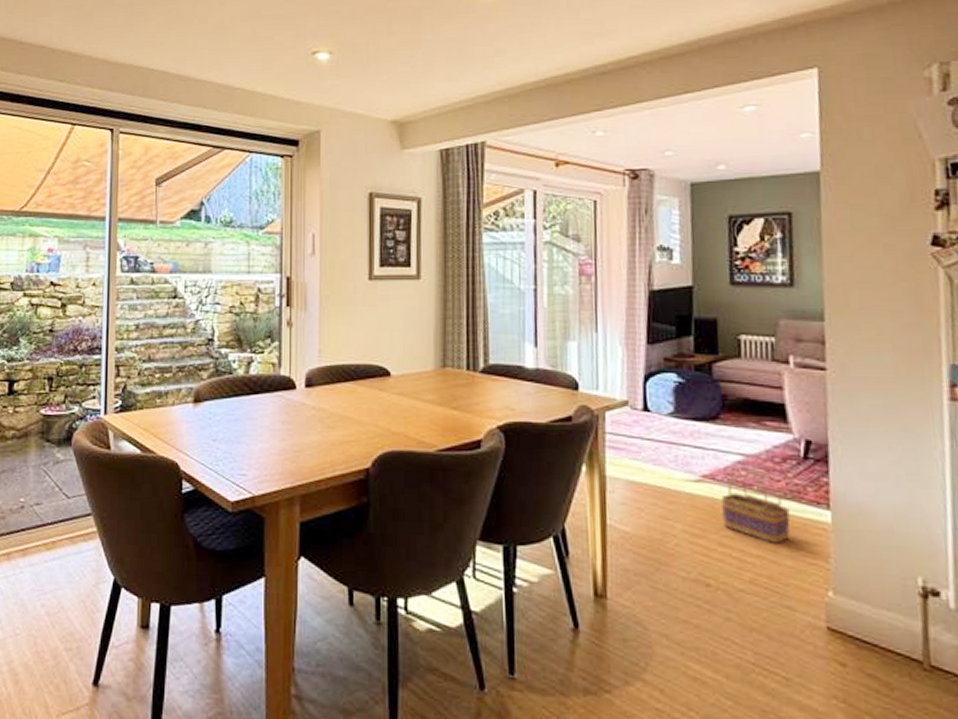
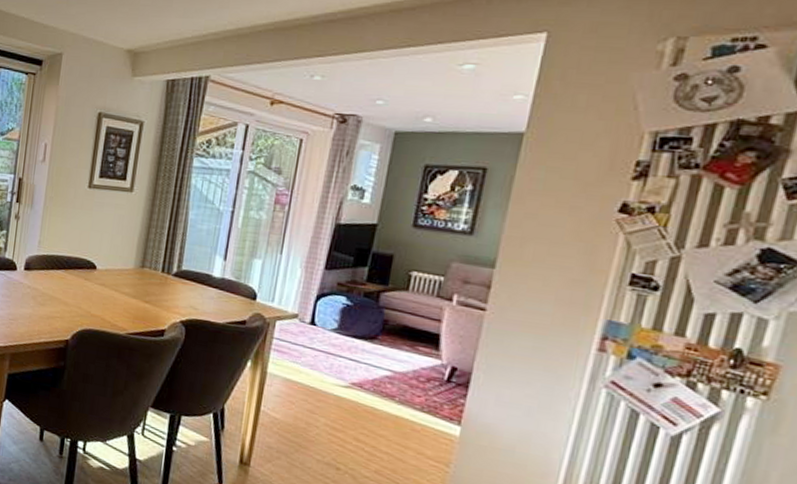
basket: present [721,471,790,543] -> none [362,385,424,446]

